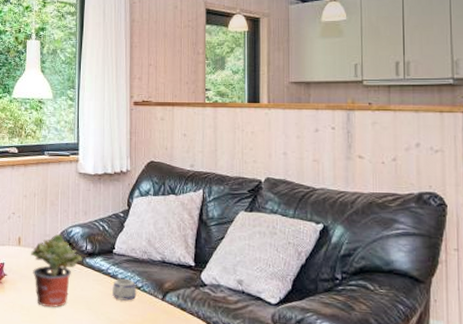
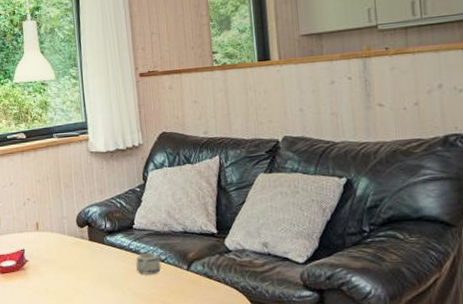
potted plant: present [31,234,82,307] -> none [50,216,103,289]

